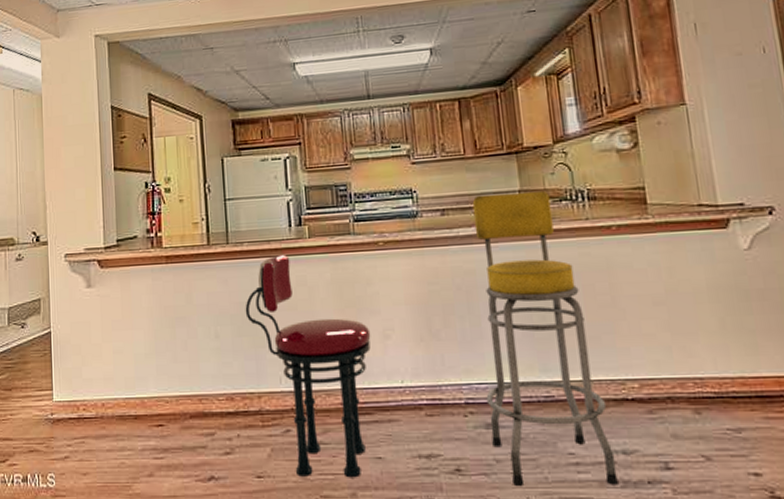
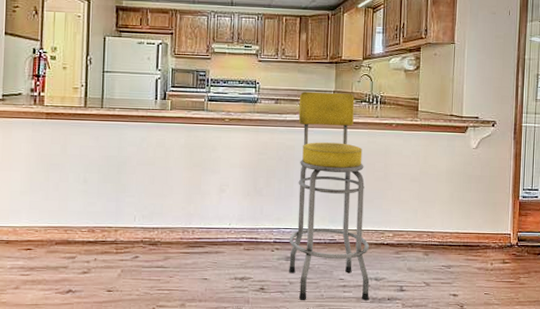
stool: present [245,255,371,478] -> none [111,121,211,293]

